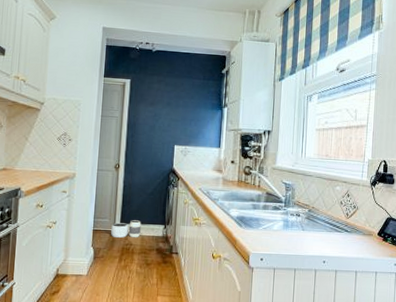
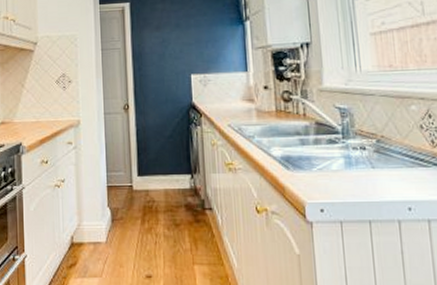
waste basket: present [111,220,141,238] -> none [128,171,164,194]

